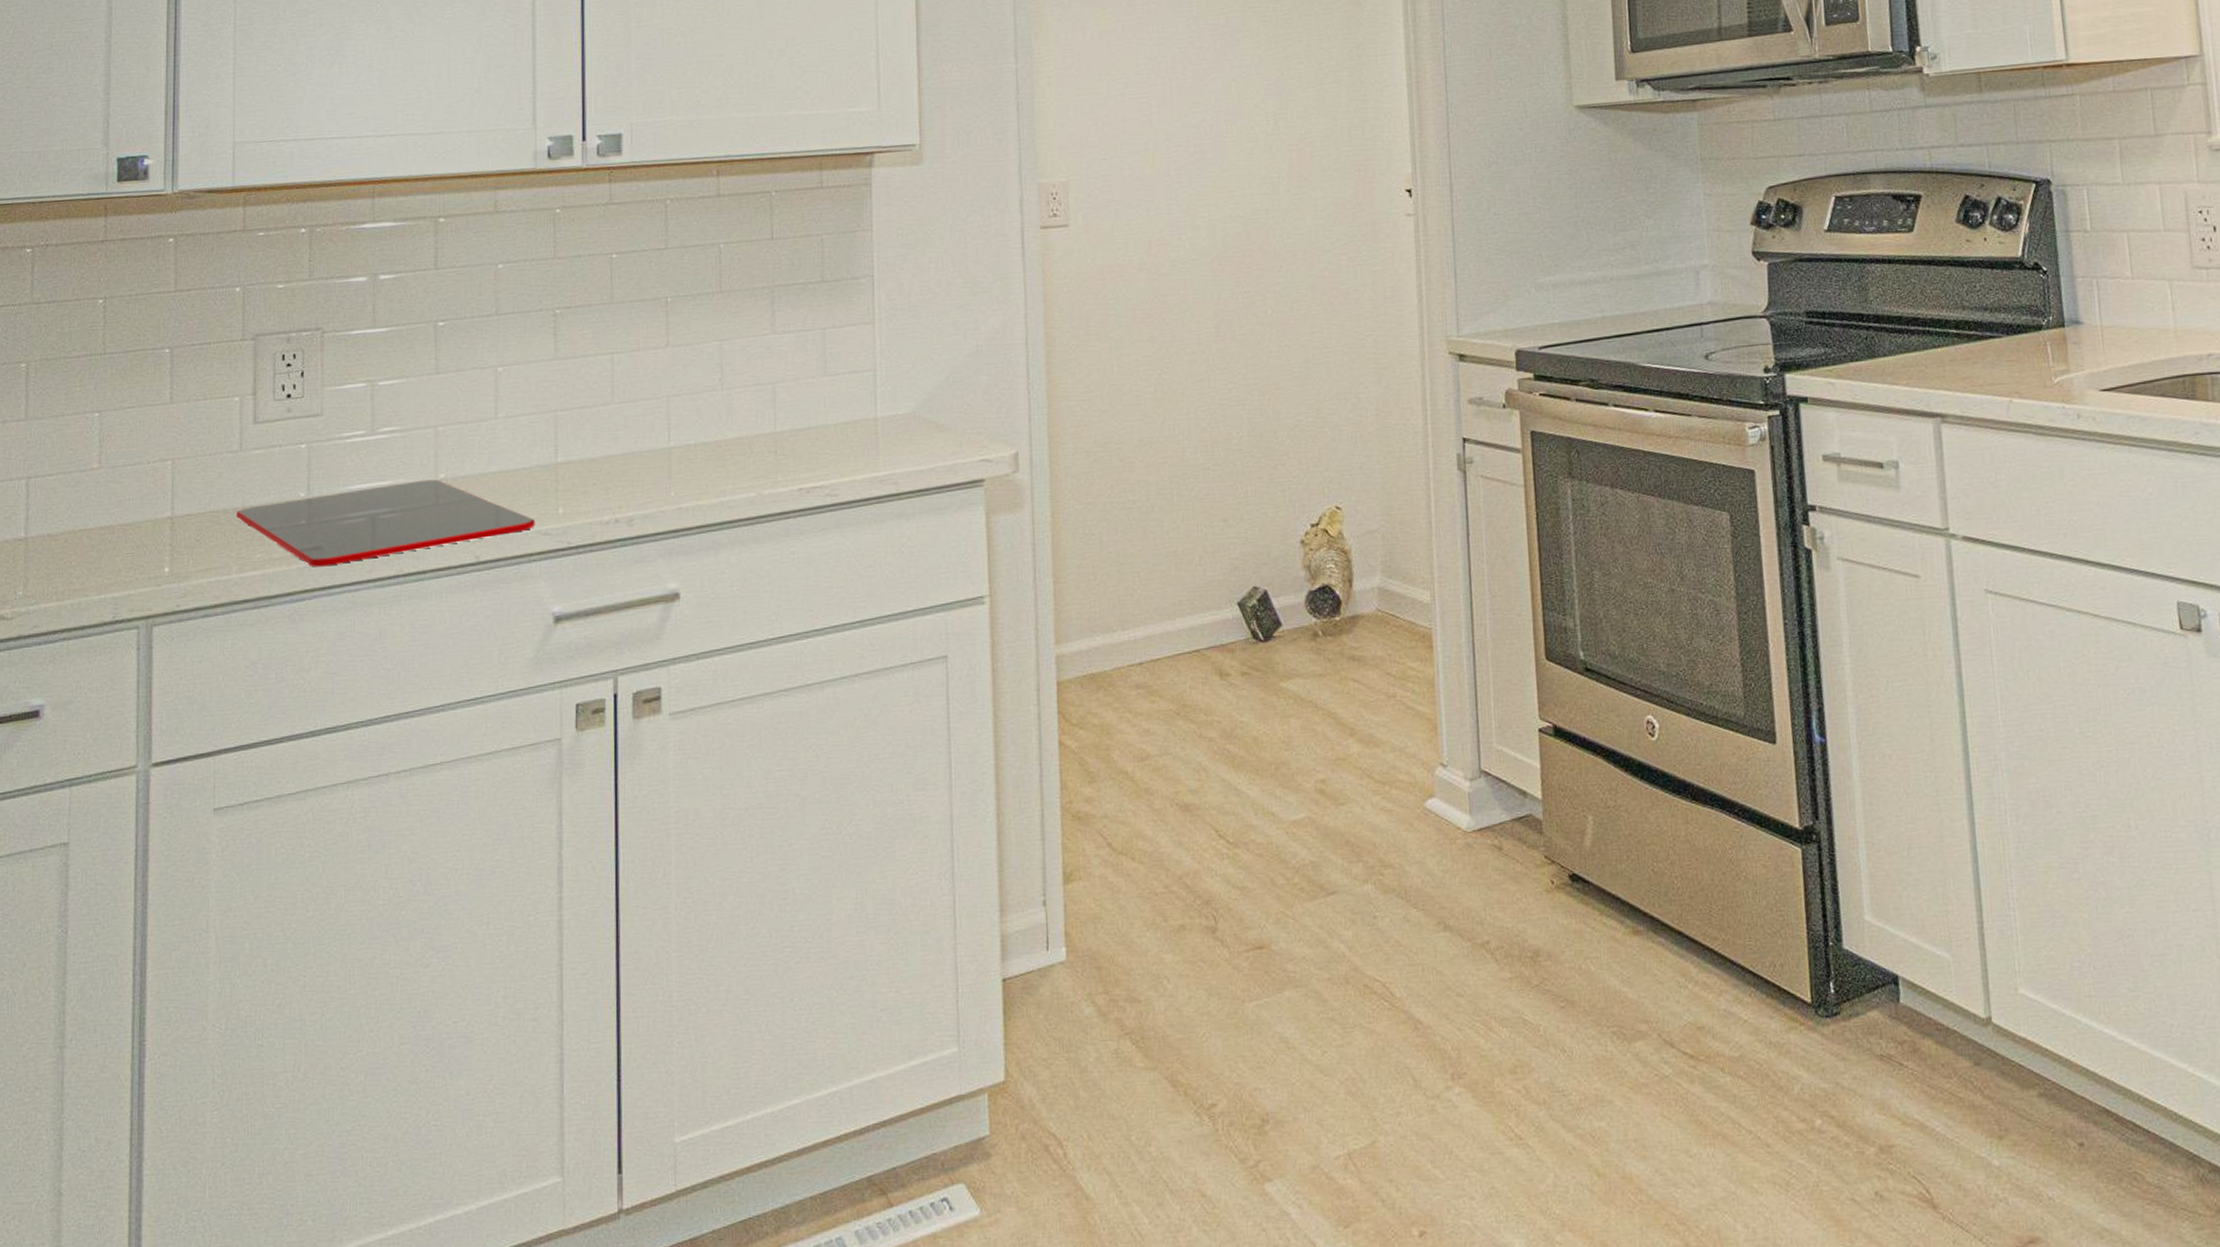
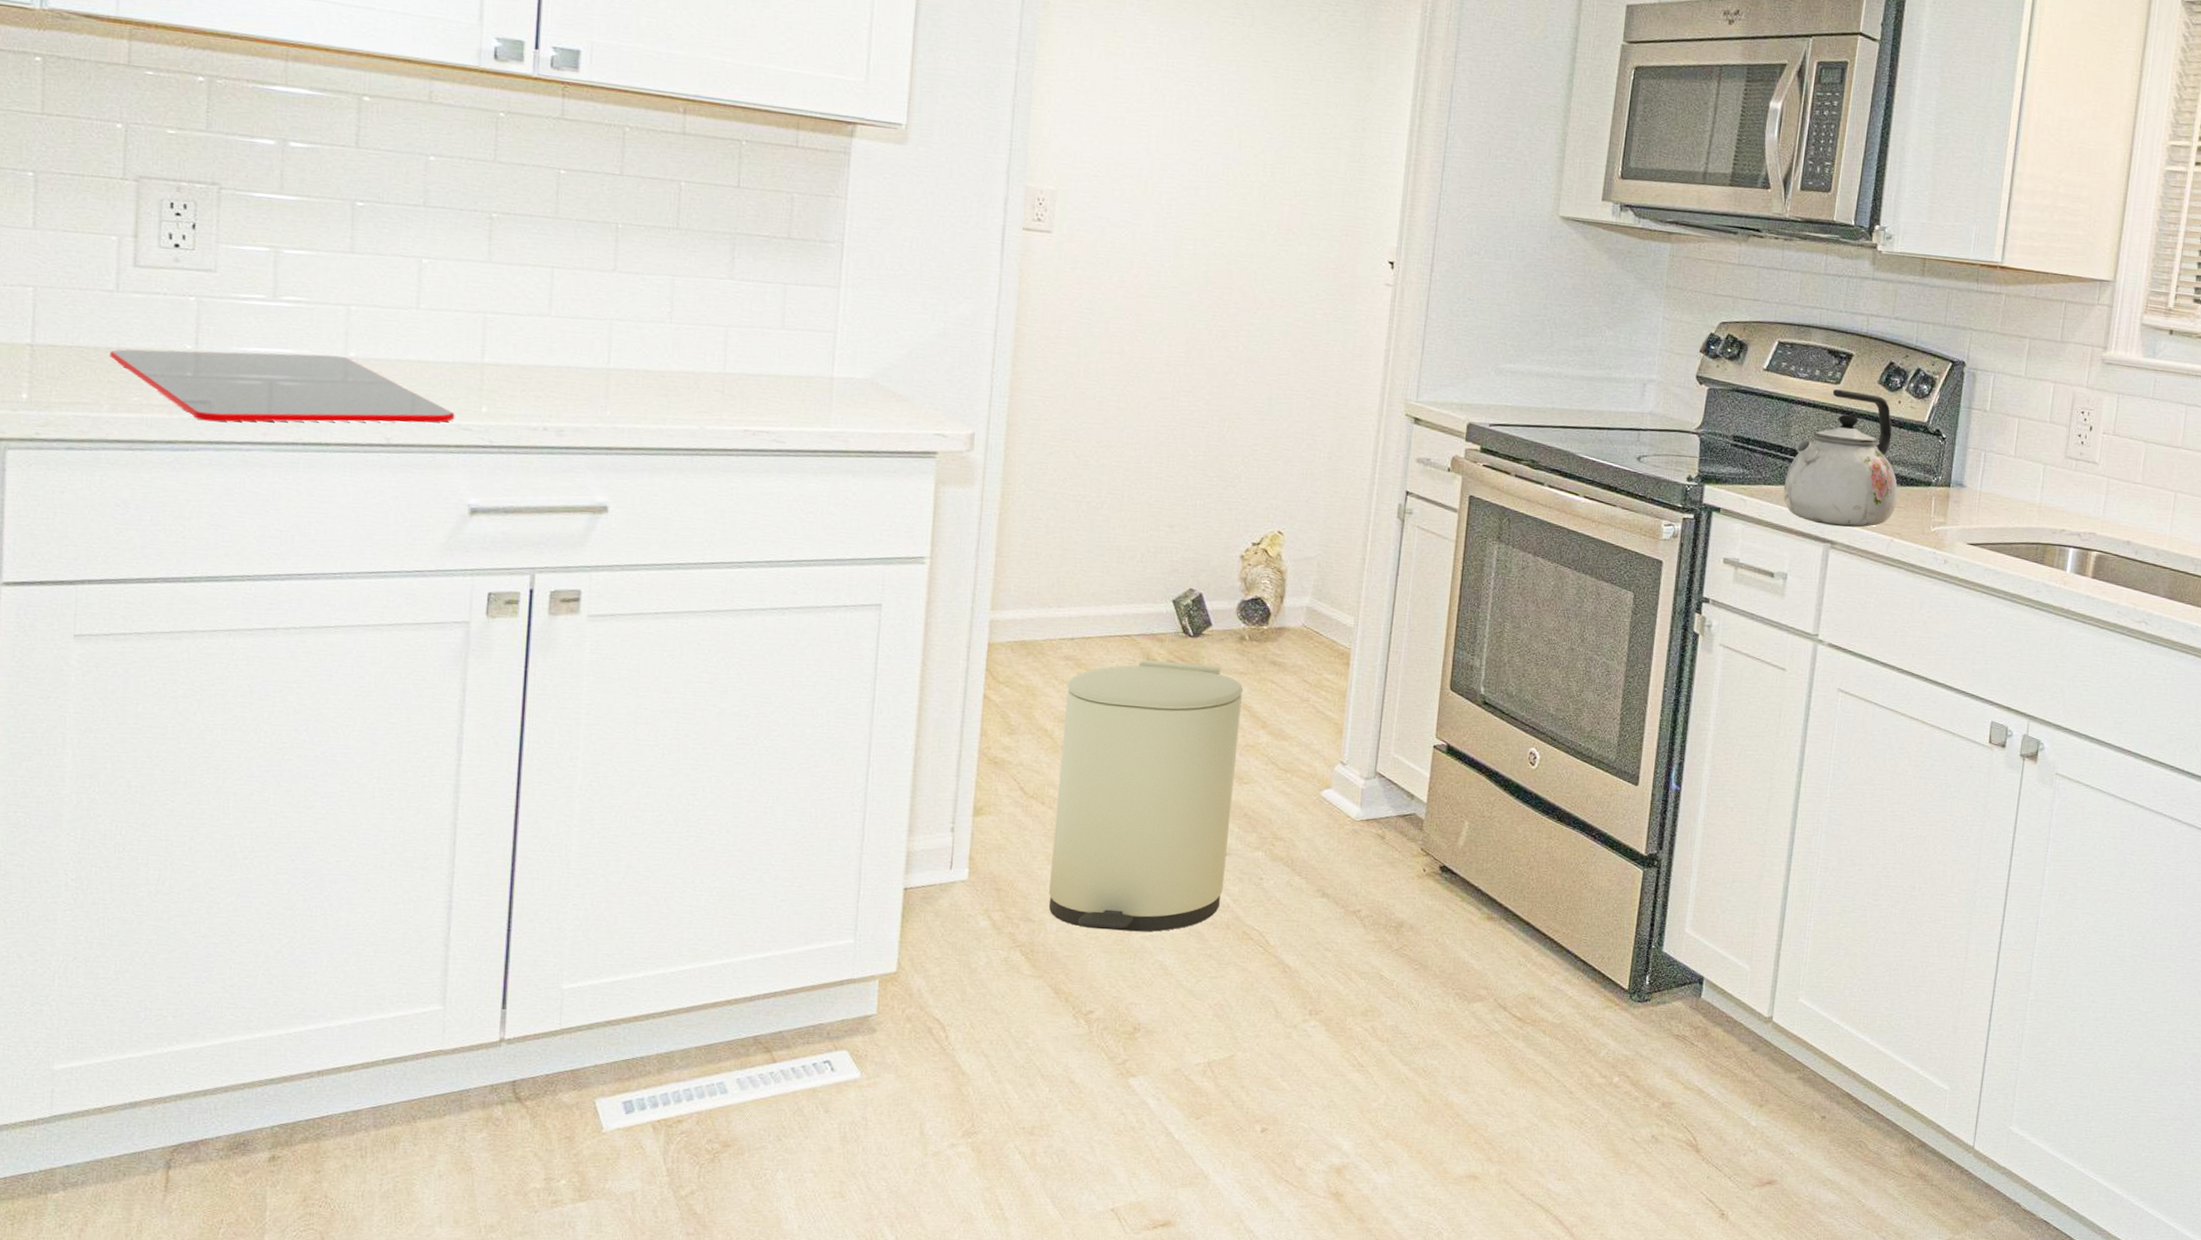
pedal bin: none [1142,671,1336,1002] -> present [1049,660,1244,932]
kettle: none [1873,236,2007,397] -> present [1783,389,1898,528]

